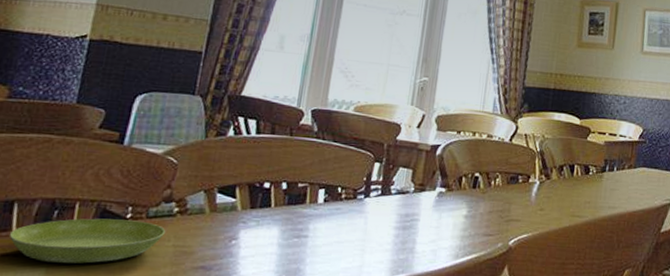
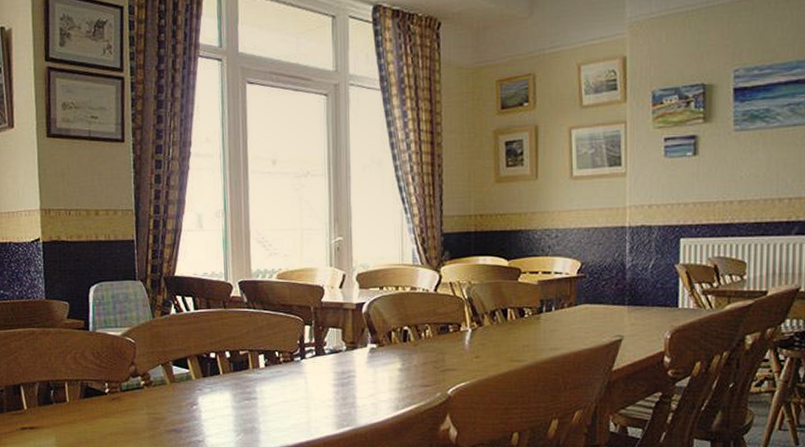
saucer: present [9,218,166,264] -> none [23,394,139,432]

